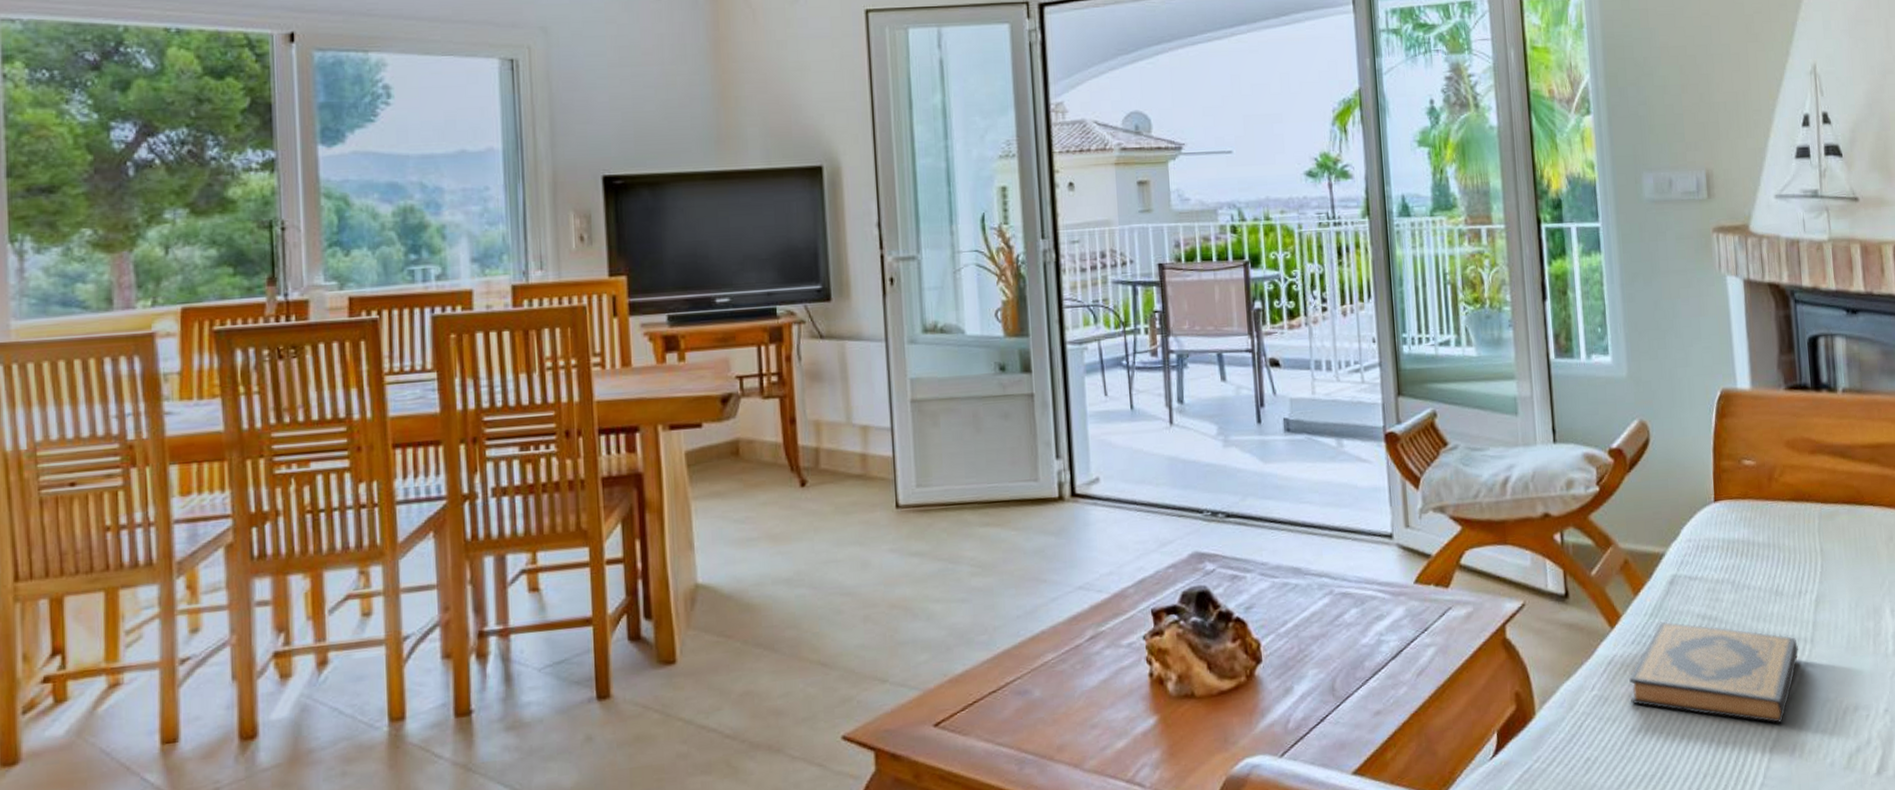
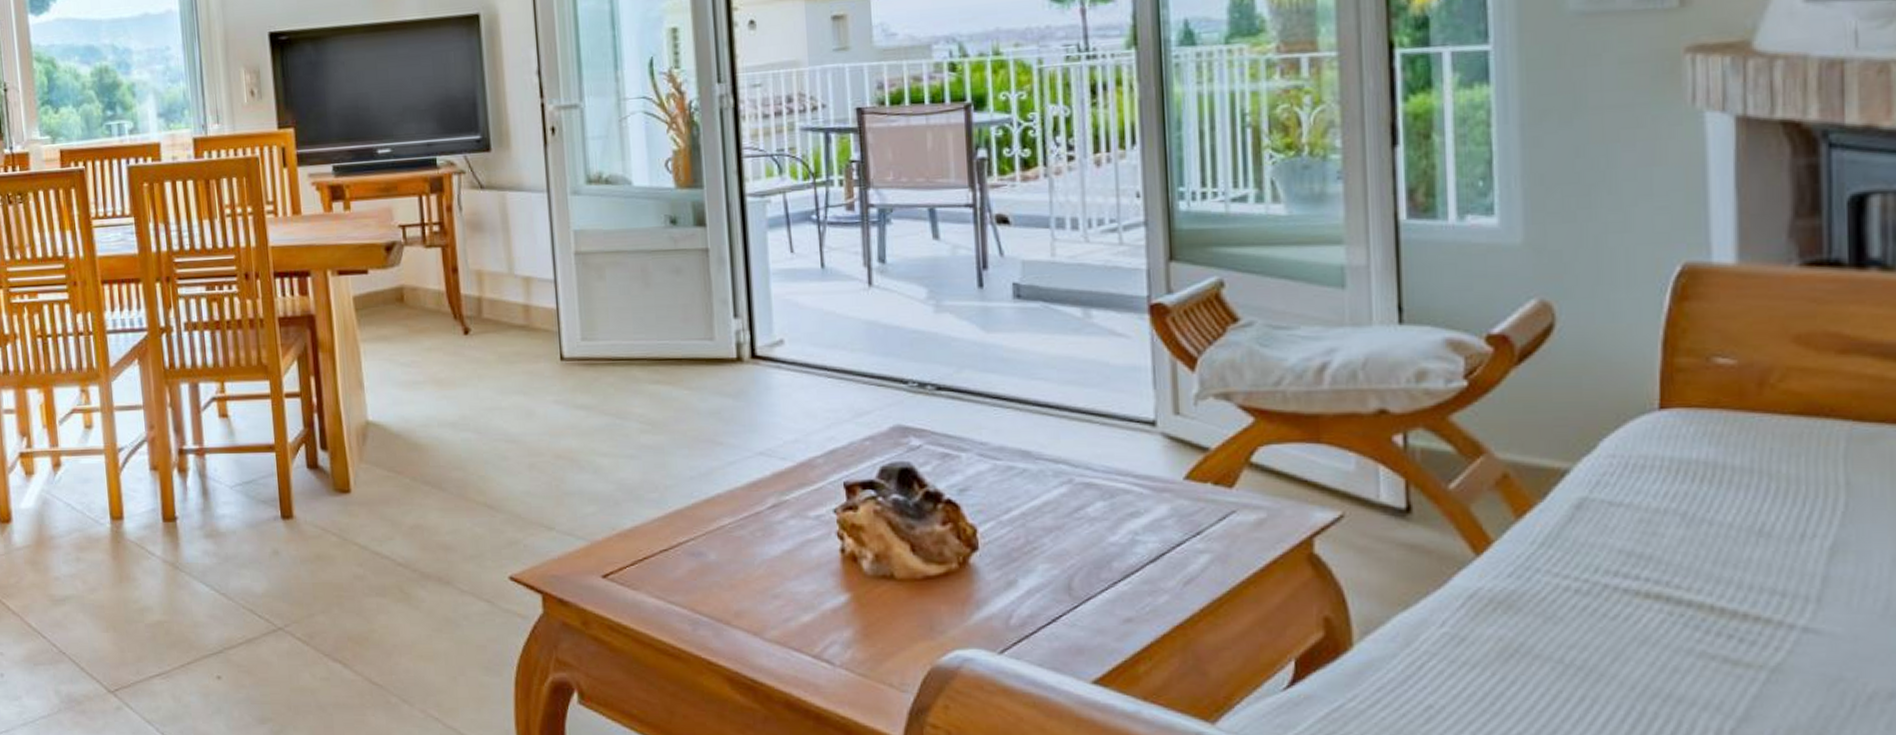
hardback book: present [1629,621,1798,723] -> none [1501,554,1793,699]

